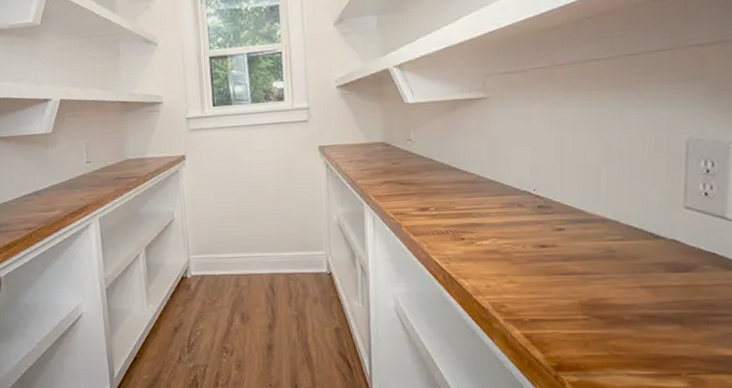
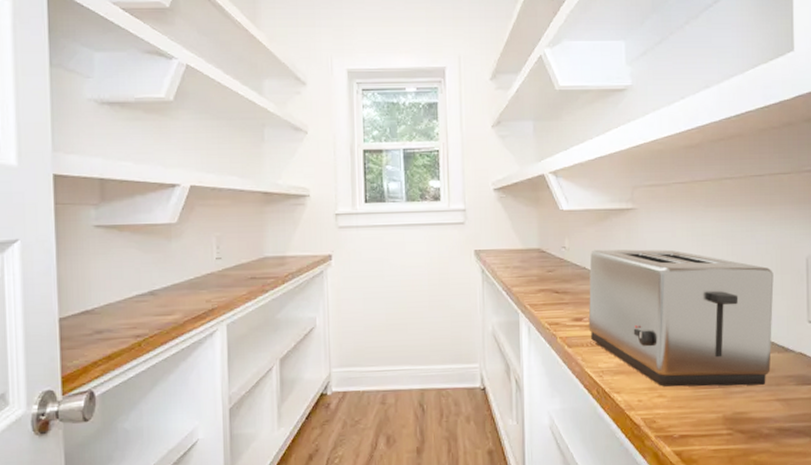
toaster: none [434,138,645,274] -> present [588,249,774,387]

